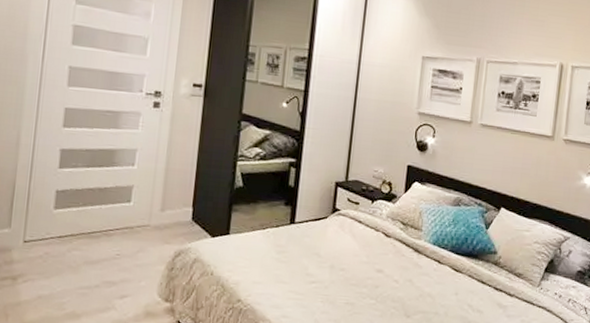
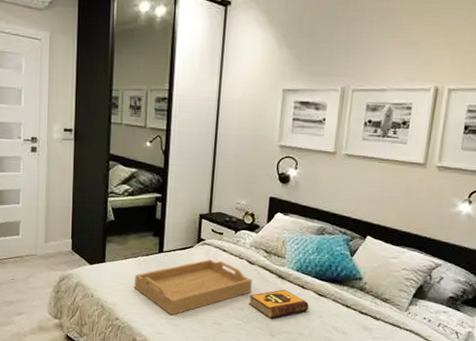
serving tray: none [261,231,388,296] -> present [134,259,252,316]
hardback book: none [384,264,446,296] -> present [249,289,310,318]

